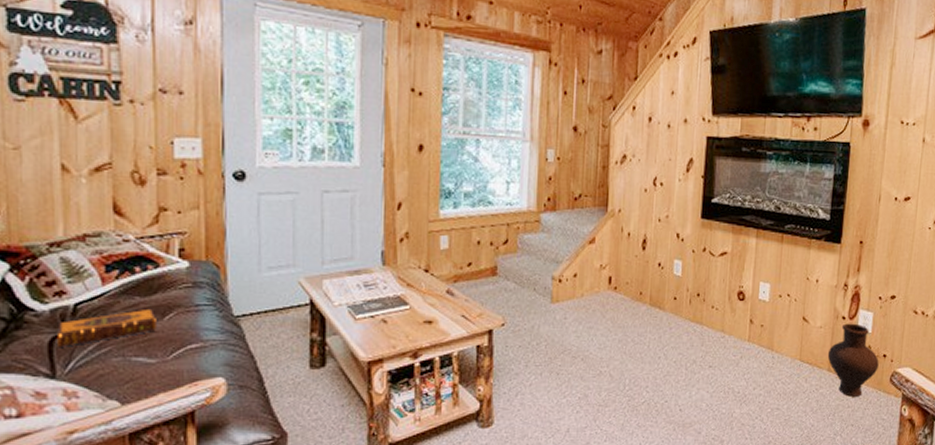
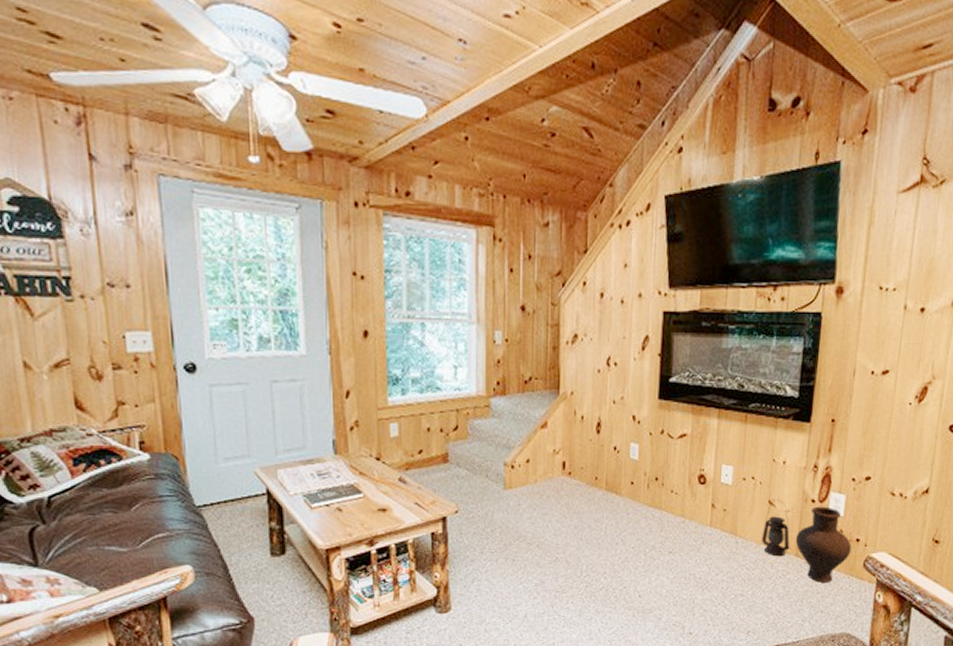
hardback book: present [58,308,156,349] -> none [35,500,125,539]
lantern: none [796,316,822,372] -> present [761,499,790,557]

